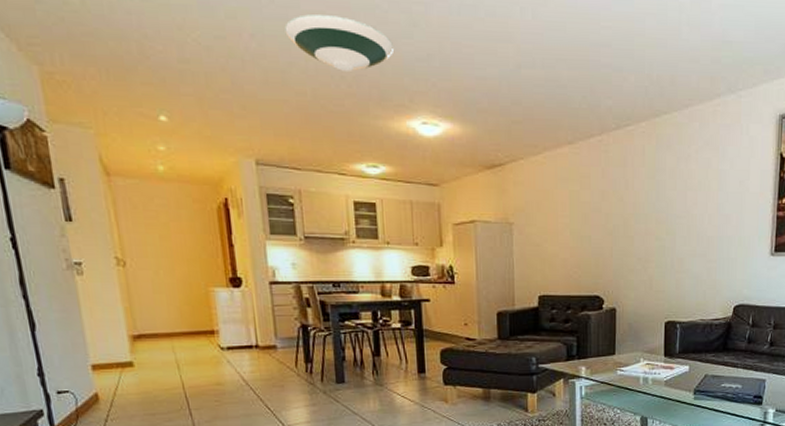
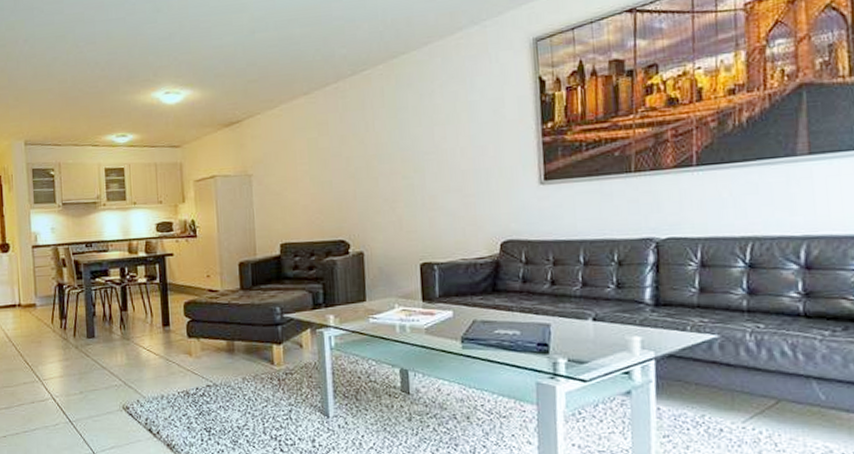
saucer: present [284,14,395,71] -> none [51,14,141,59]

